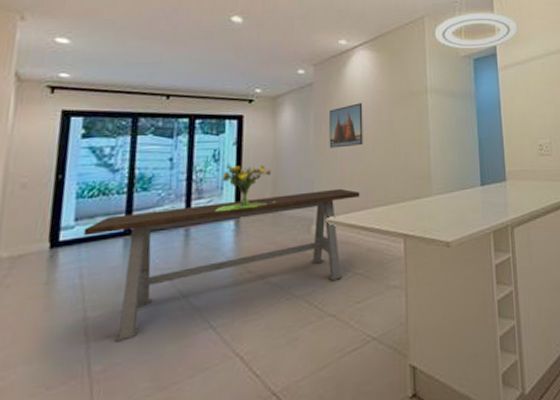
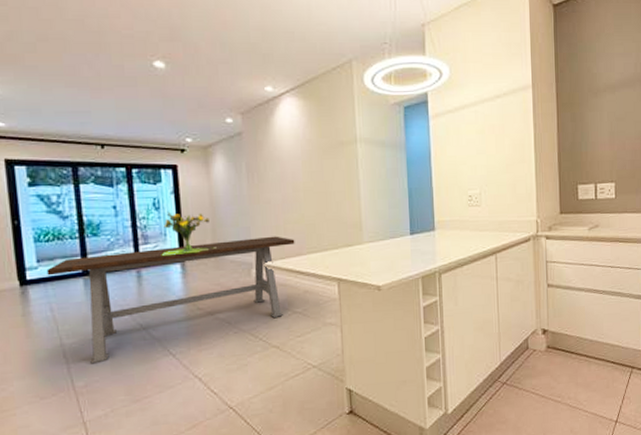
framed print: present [329,103,363,148] -> none [260,153,295,198]

